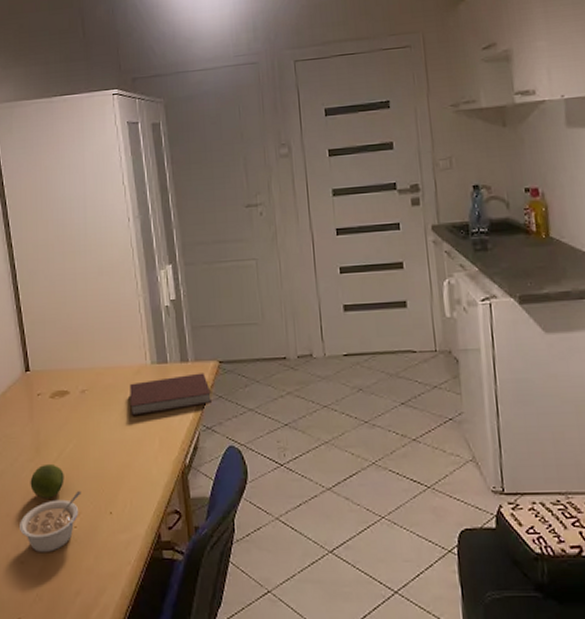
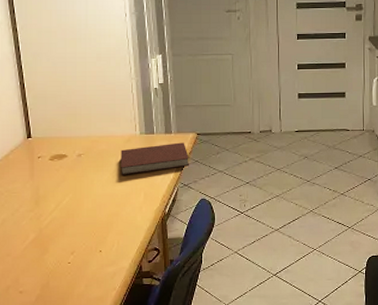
legume: present [20,491,82,553] -> none [19,235,75,284]
fruit: present [30,463,64,498] -> none [29,213,61,241]

